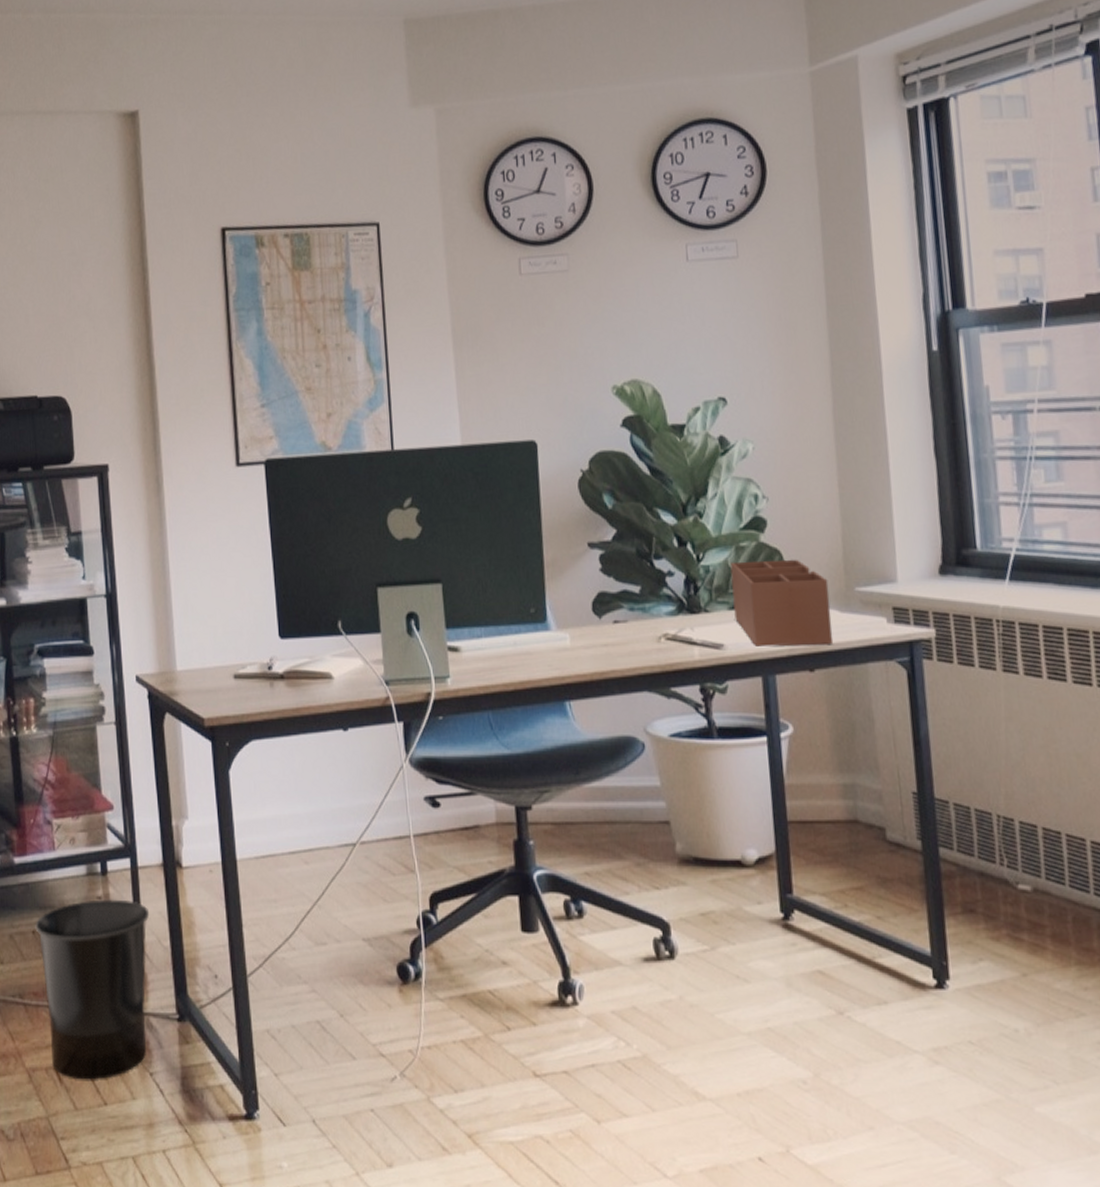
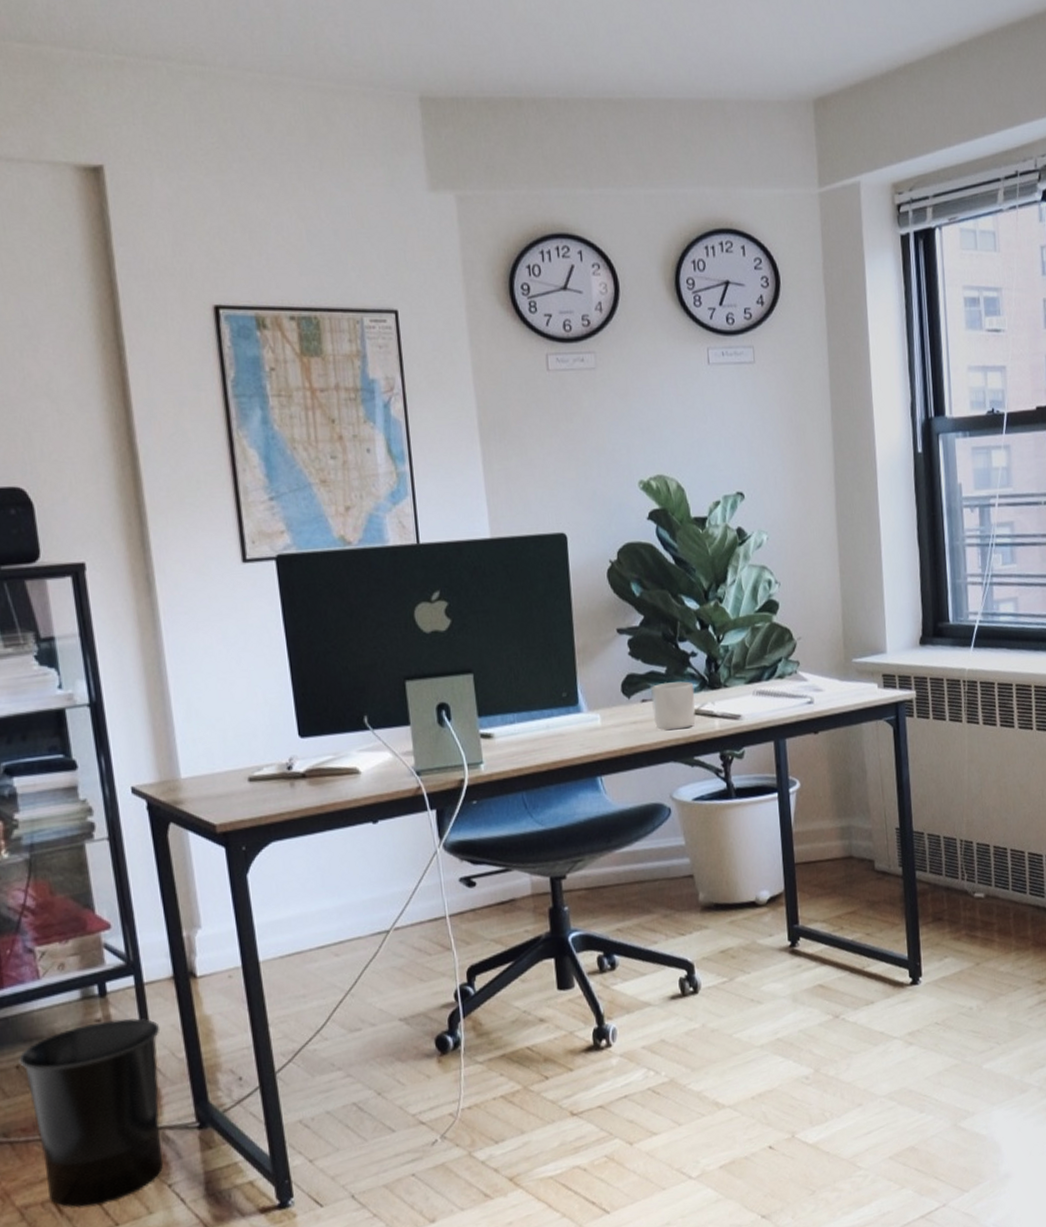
mug: none [623,603,672,656] -> present [651,681,696,731]
desk organizer: present [730,559,834,647] -> none [747,636,834,715]

